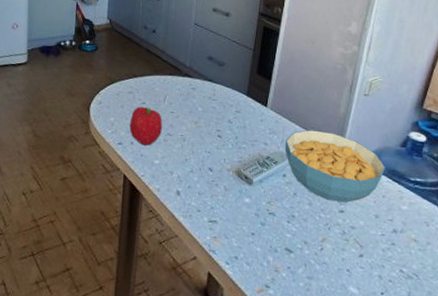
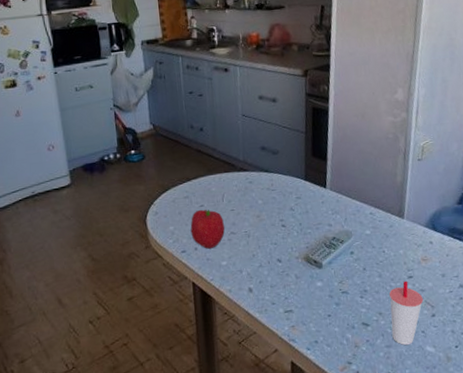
cereal bowl: present [285,130,386,203] -> none [348,202,447,269]
cup: none [315,214,352,282] -> present [389,281,423,346]

